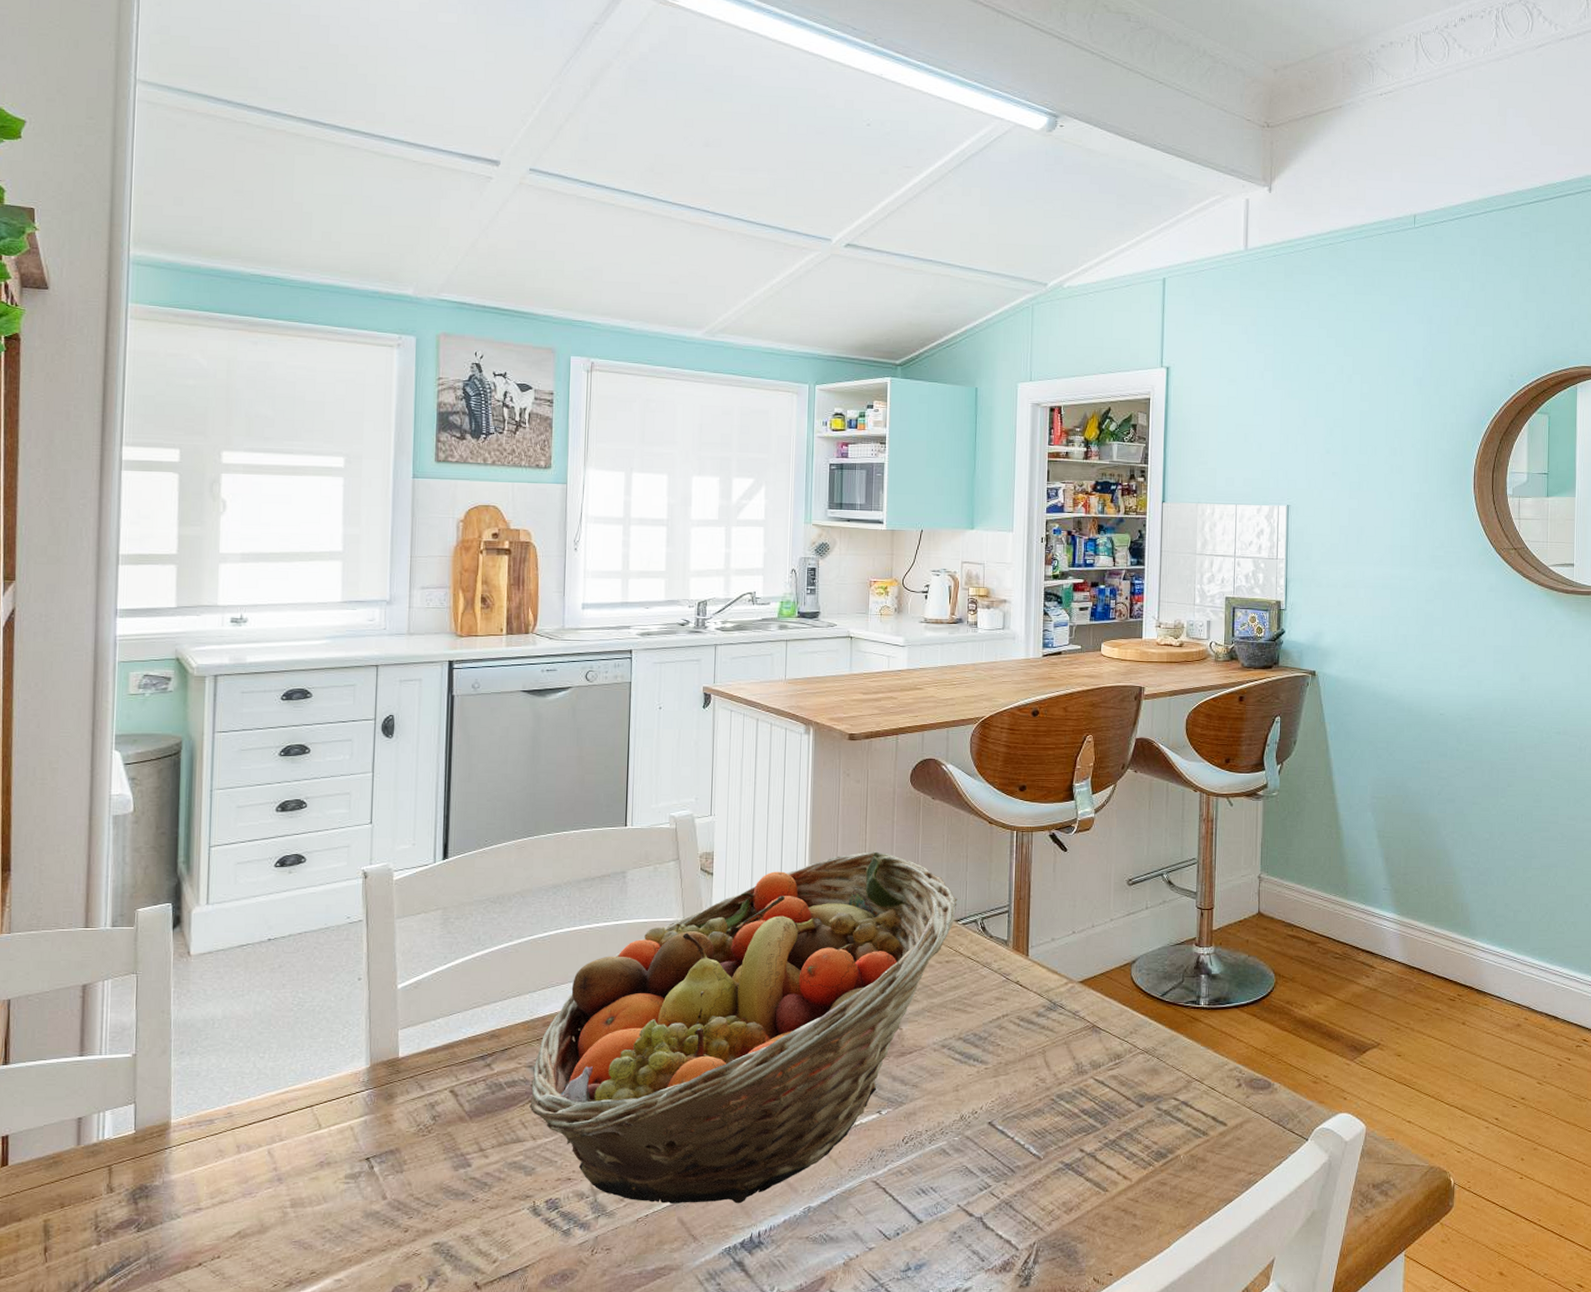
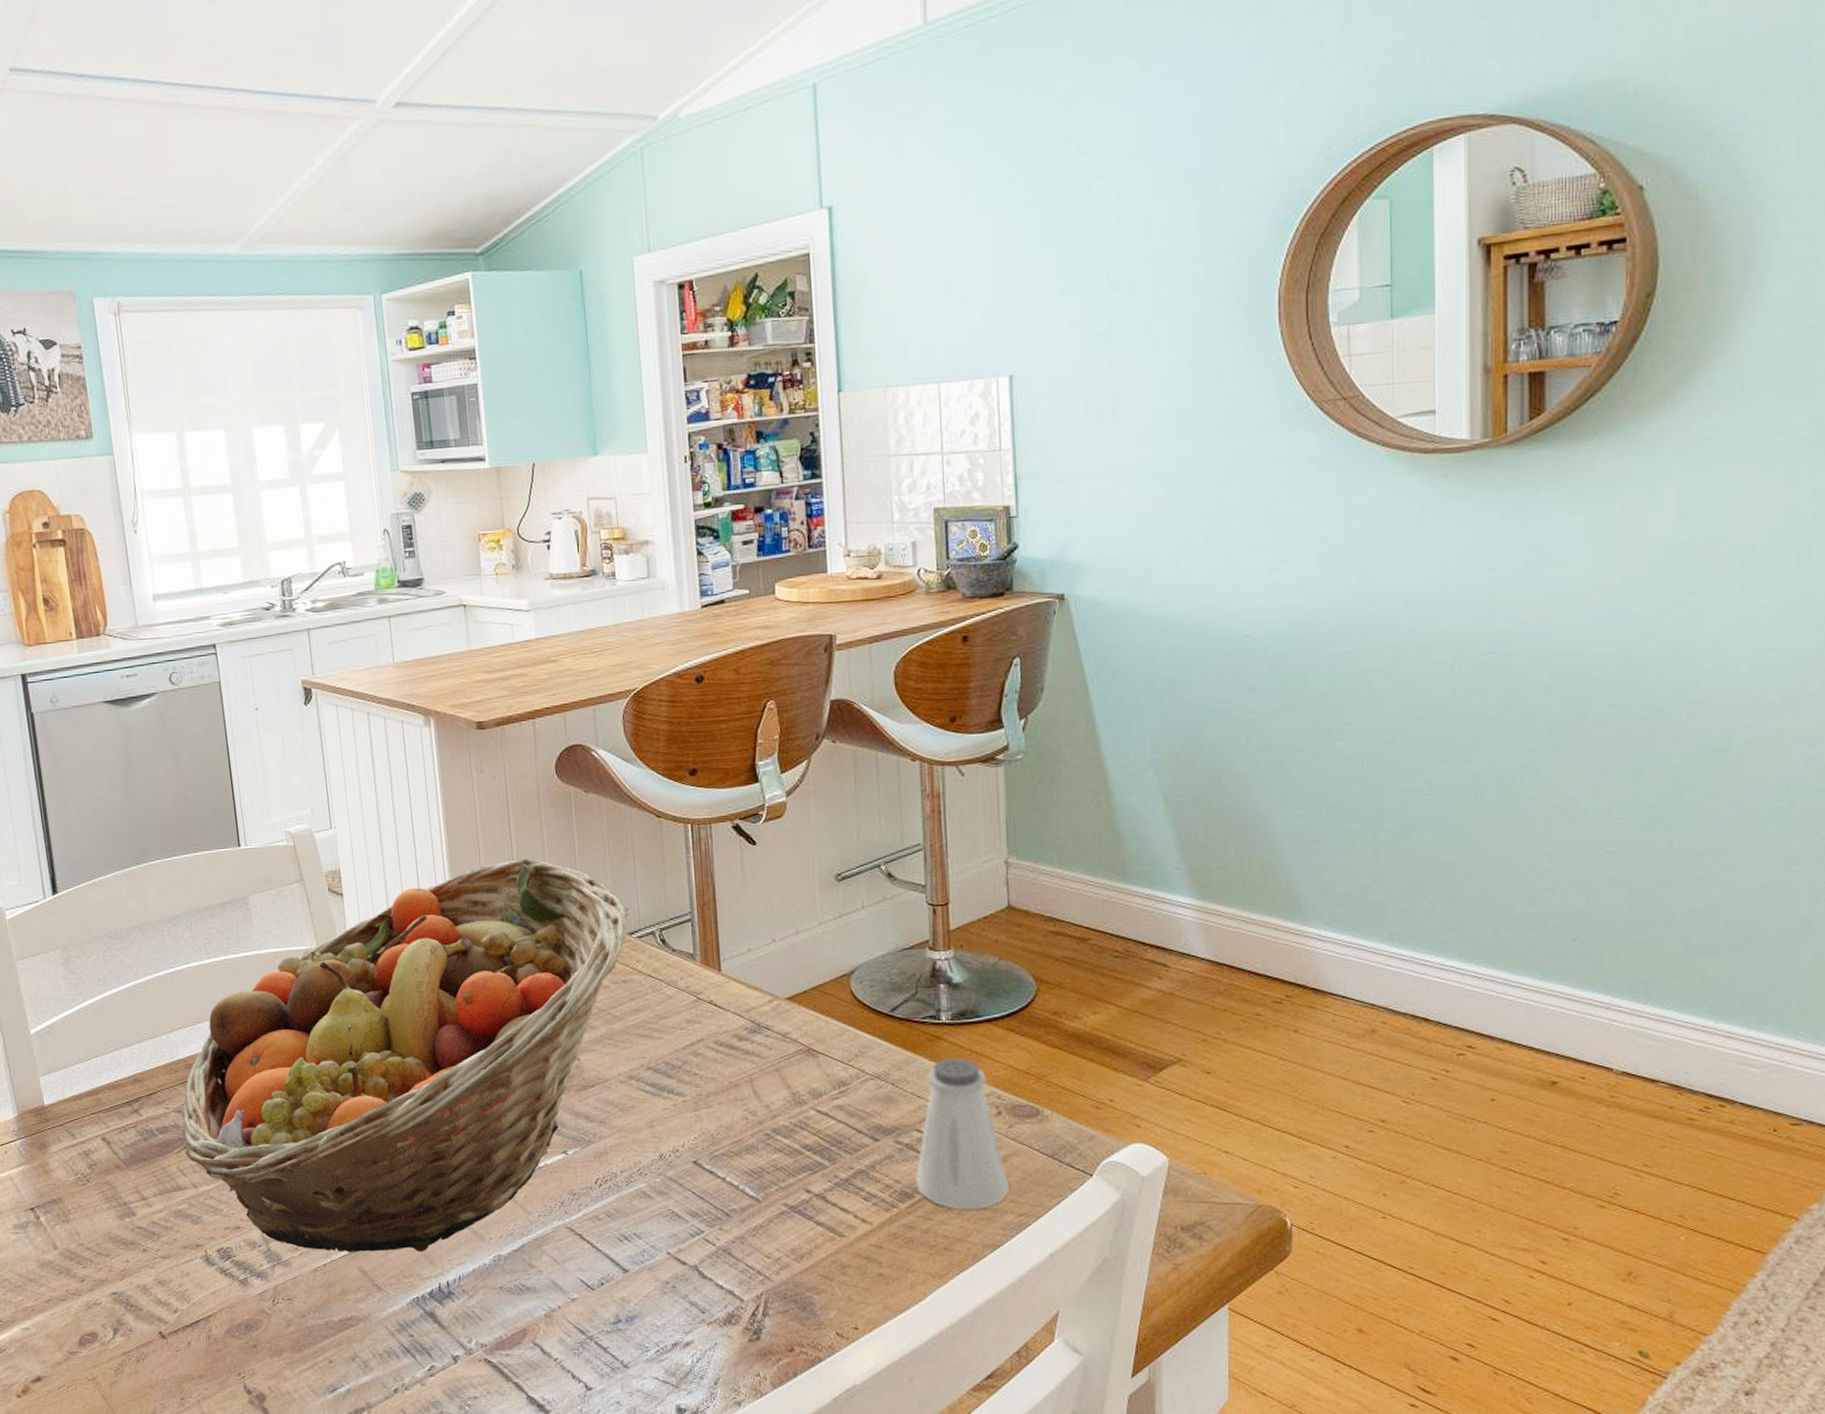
saltshaker: none [1169,1037,1244,1168] -> present [914,1058,1011,1210]

